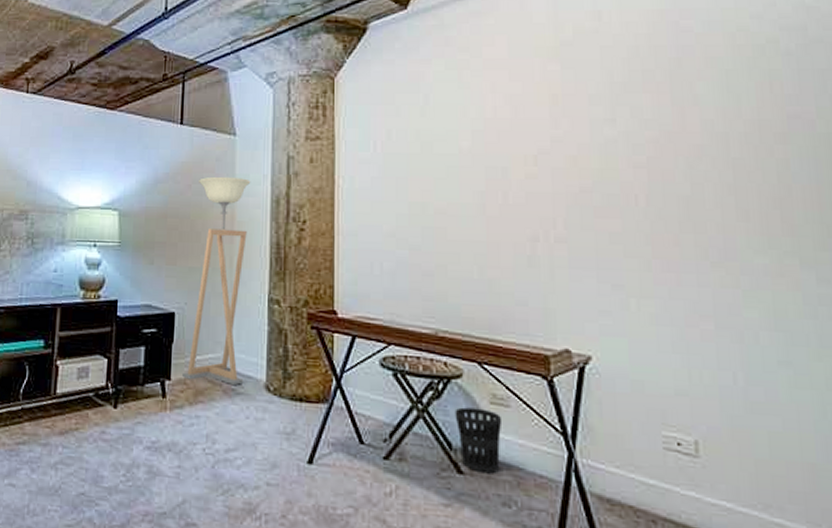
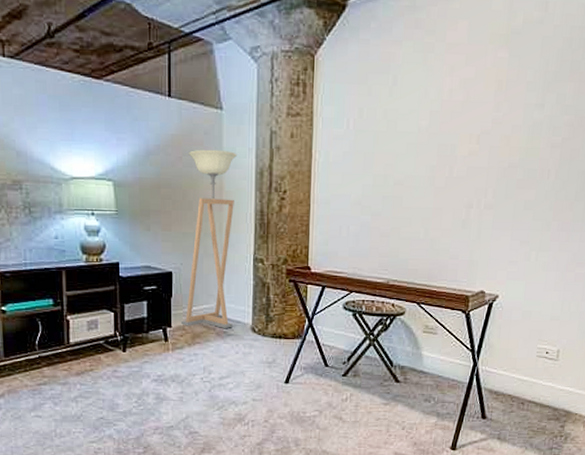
wastebasket: present [455,407,503,474] -> none [397,336,431,381]

